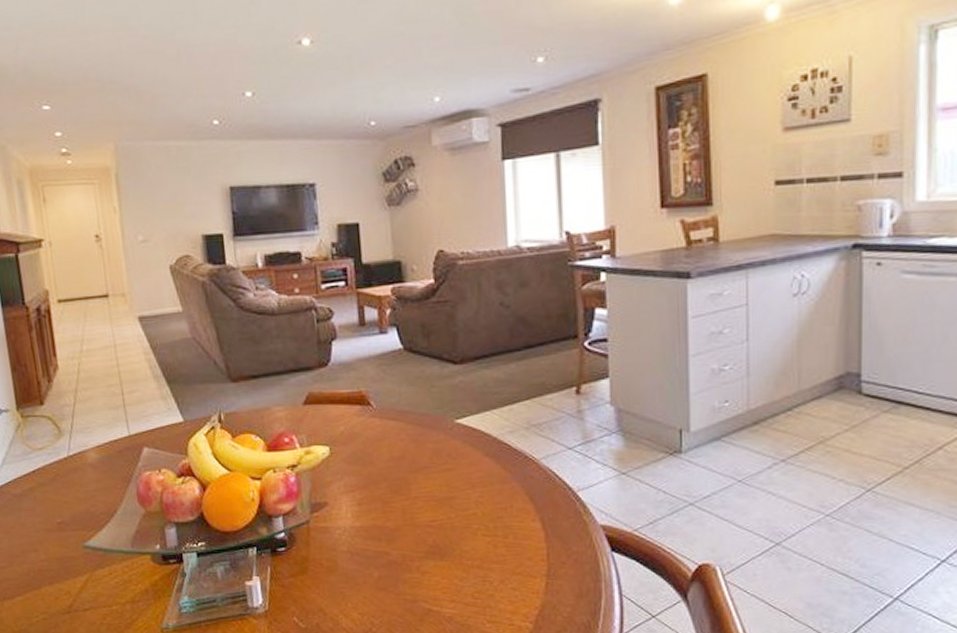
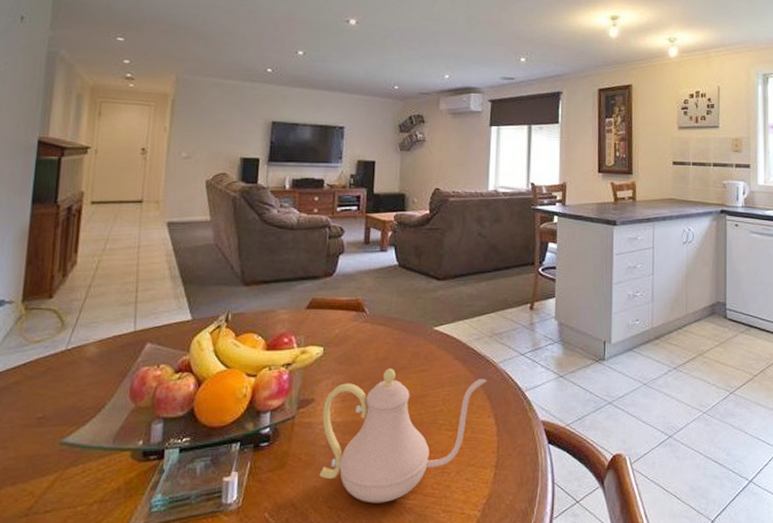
teapot: none [338,468,528,611] -> present [319,369,487,503]

